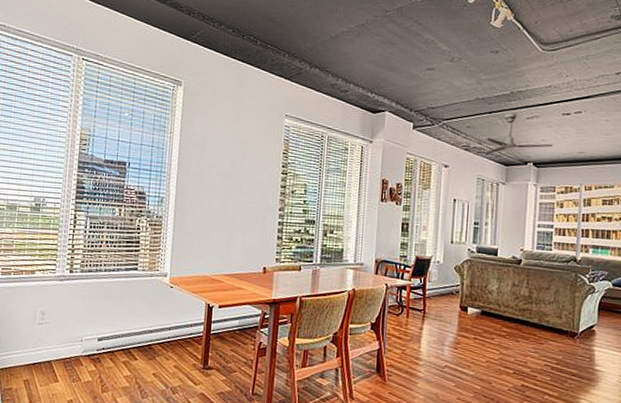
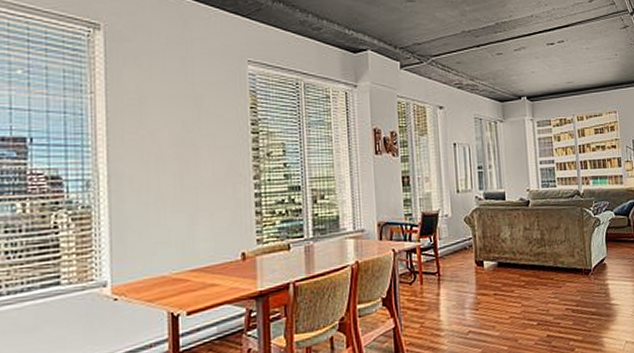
ceiling fan: present [484,112,553,155] -> none [478,45,542,92]

